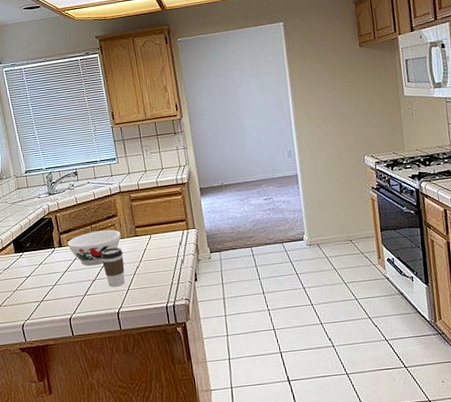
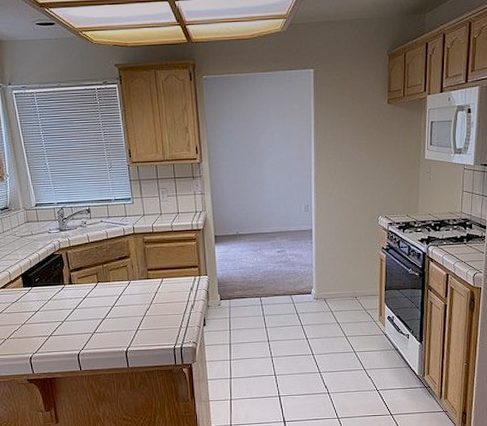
bowl: present [67,229,121,266] -> none [78,270,133,305]
coffee cup: present [100,247,125,287] -> none [111,288,135,327]

